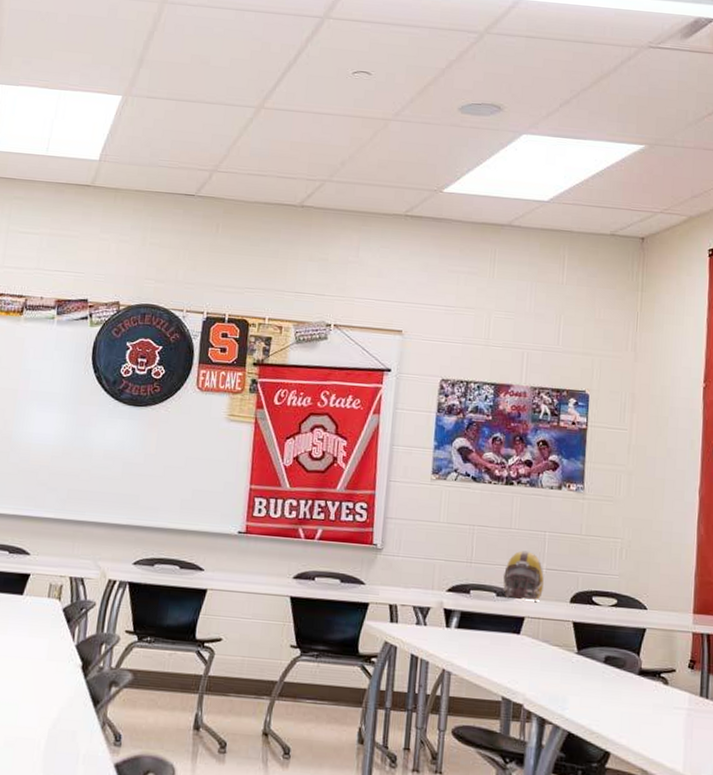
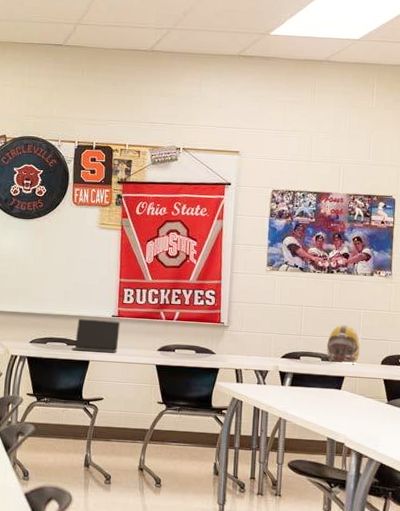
laptop: none [185,535,248,580] -> present [72,319,120,353]

